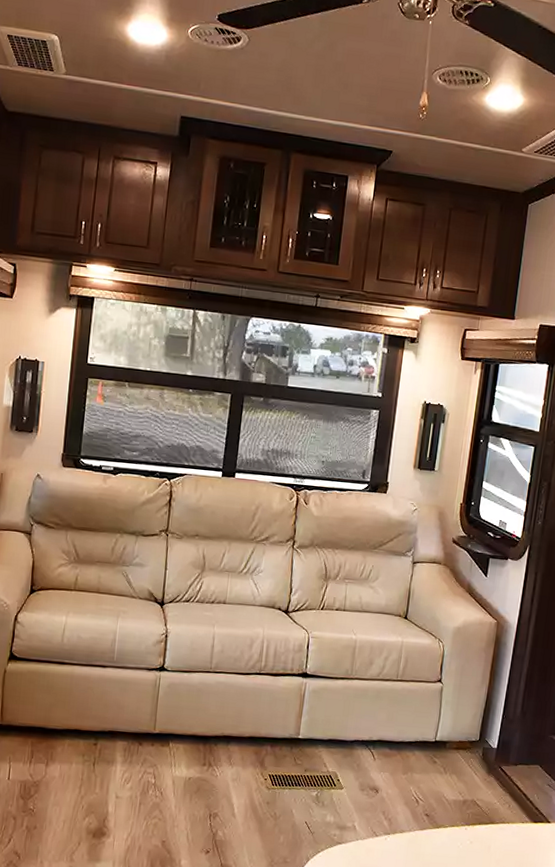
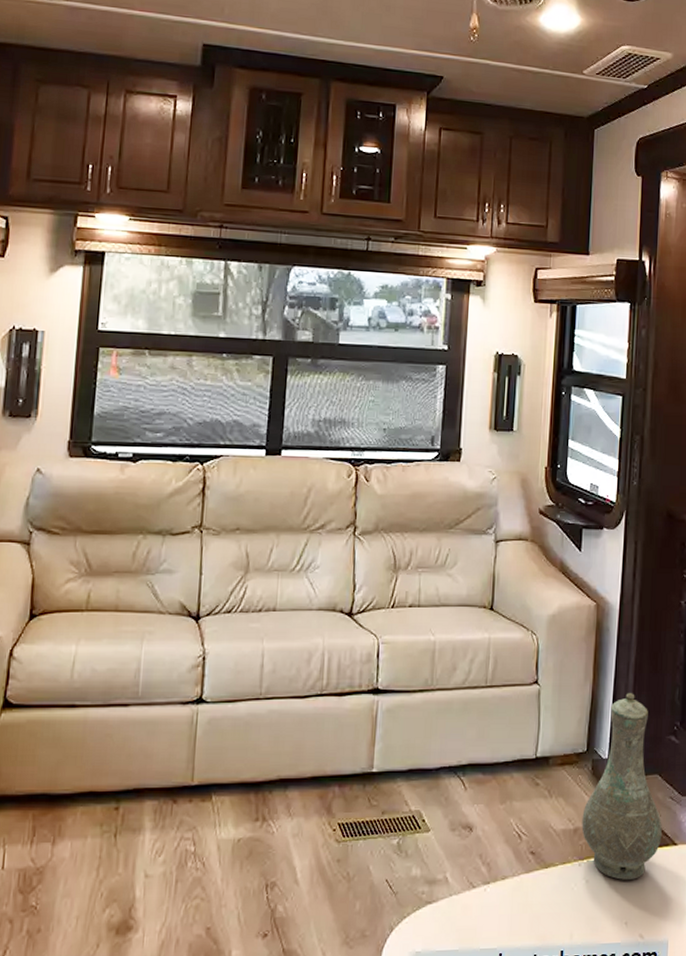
vase: none [470,697,539,846] -> present [582,693,662,880]

